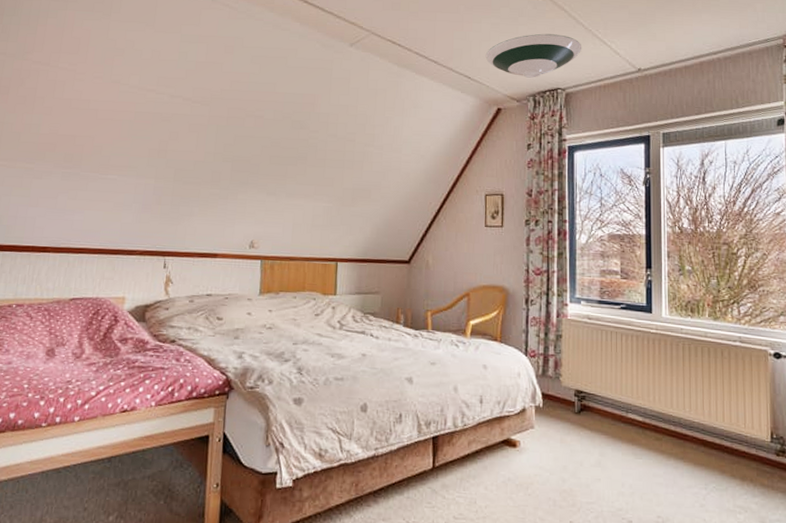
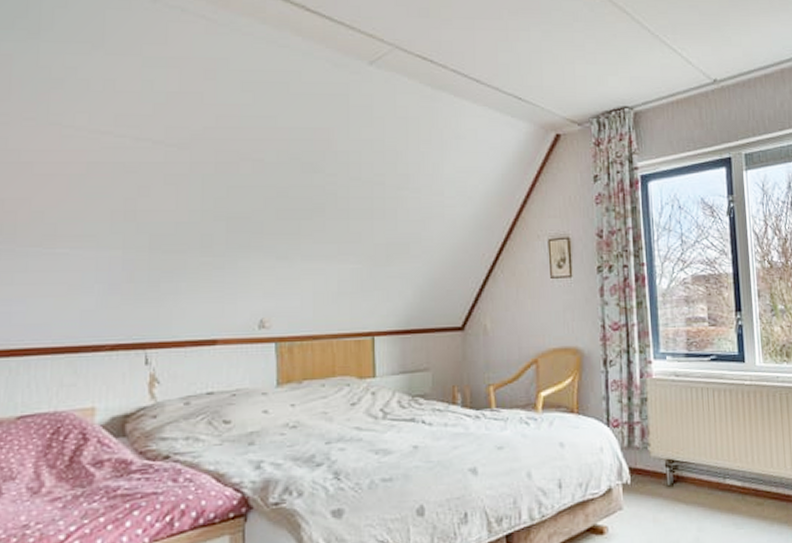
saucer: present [485,33,582,78] -> none [537,41,650,96]

